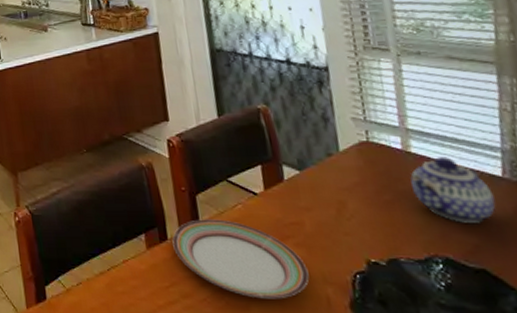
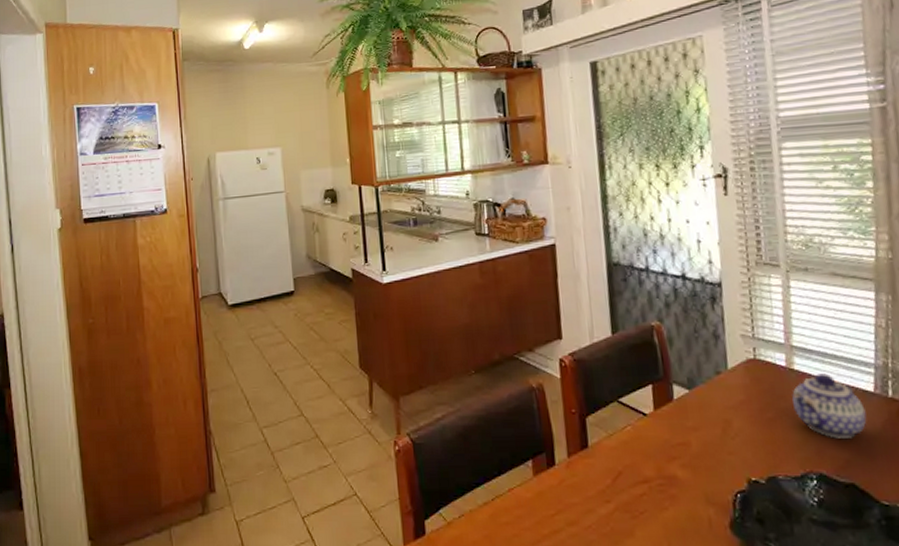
plate: present [172,219,309,299] -> none [560,442,693,523]

